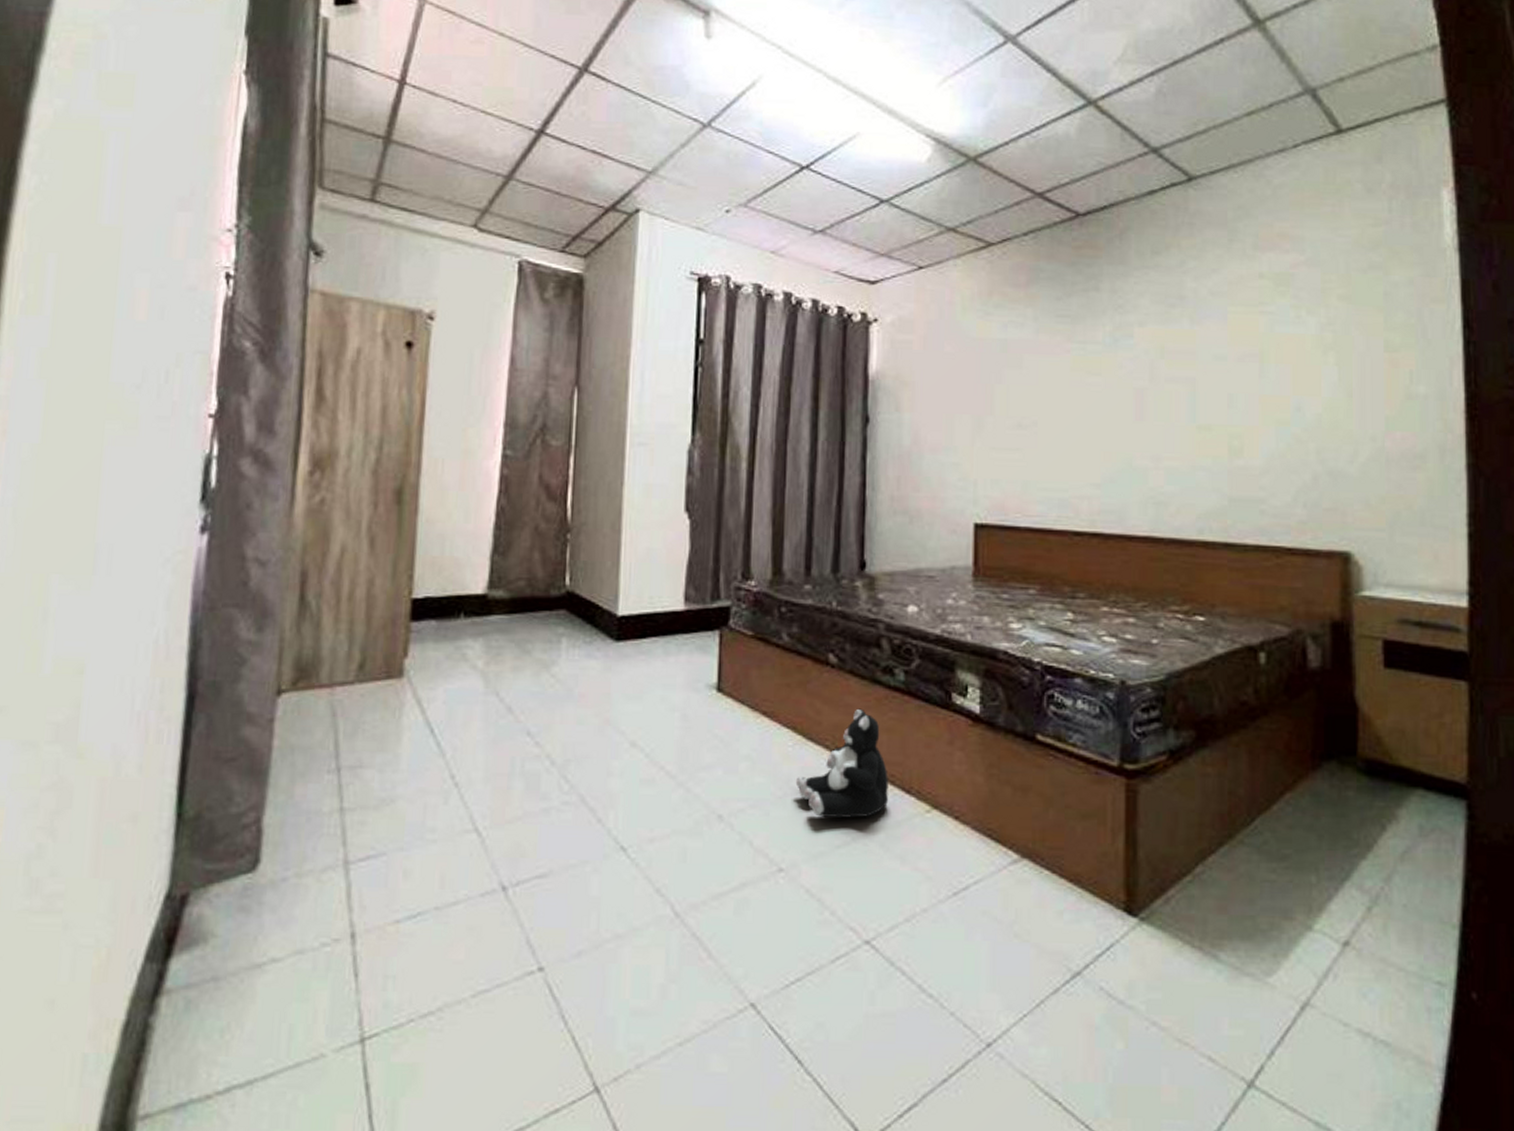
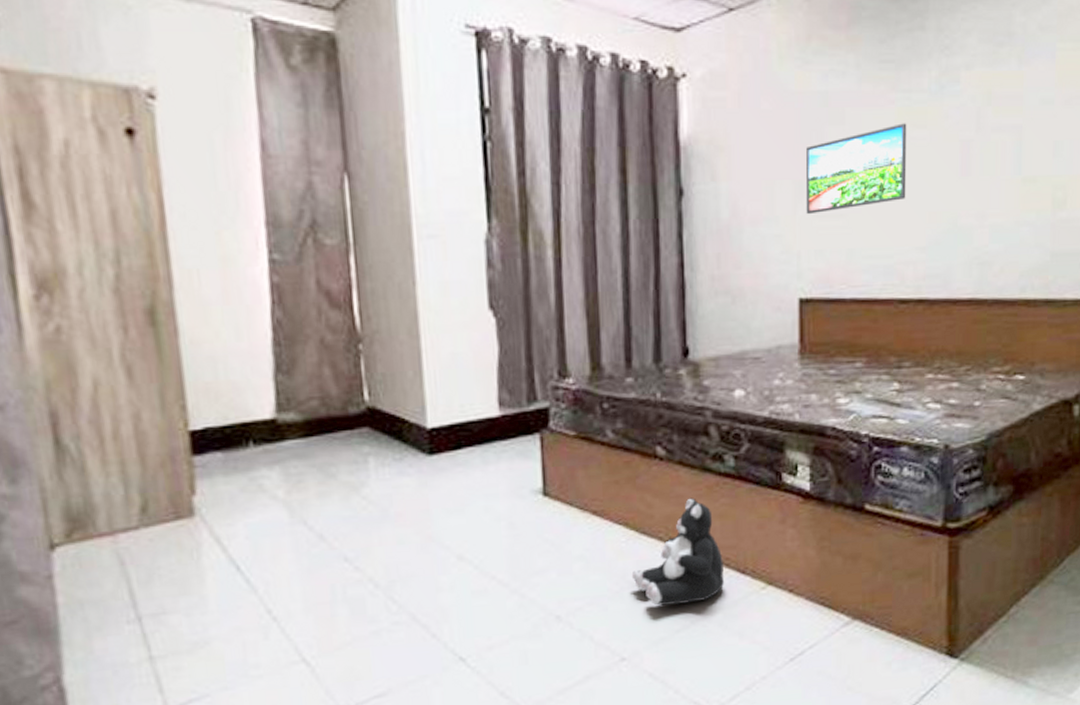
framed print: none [983,370,1082,447] -> present [805,123,907,215]

